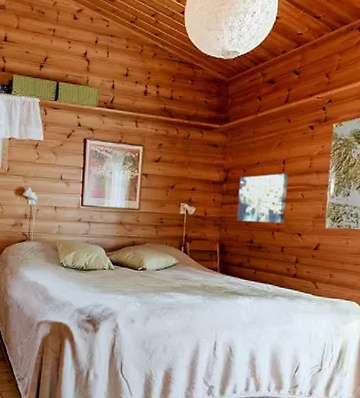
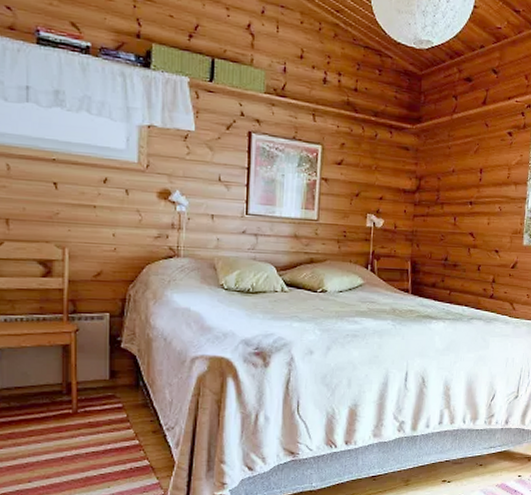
wall art: present [237,173,288,223] -> none [430,183,486,239]

